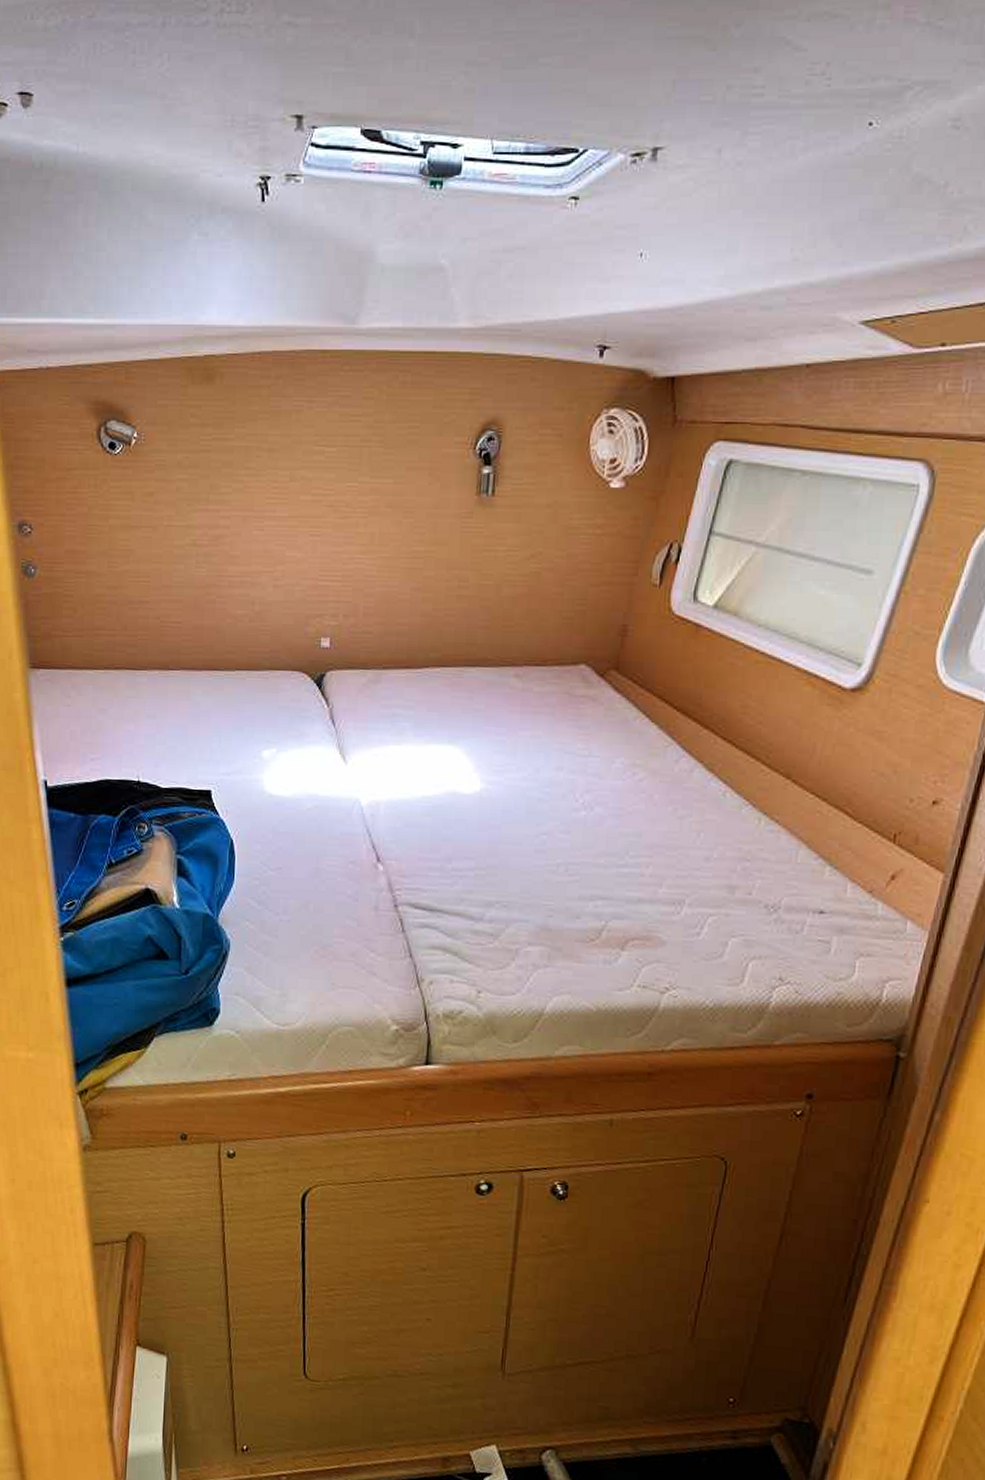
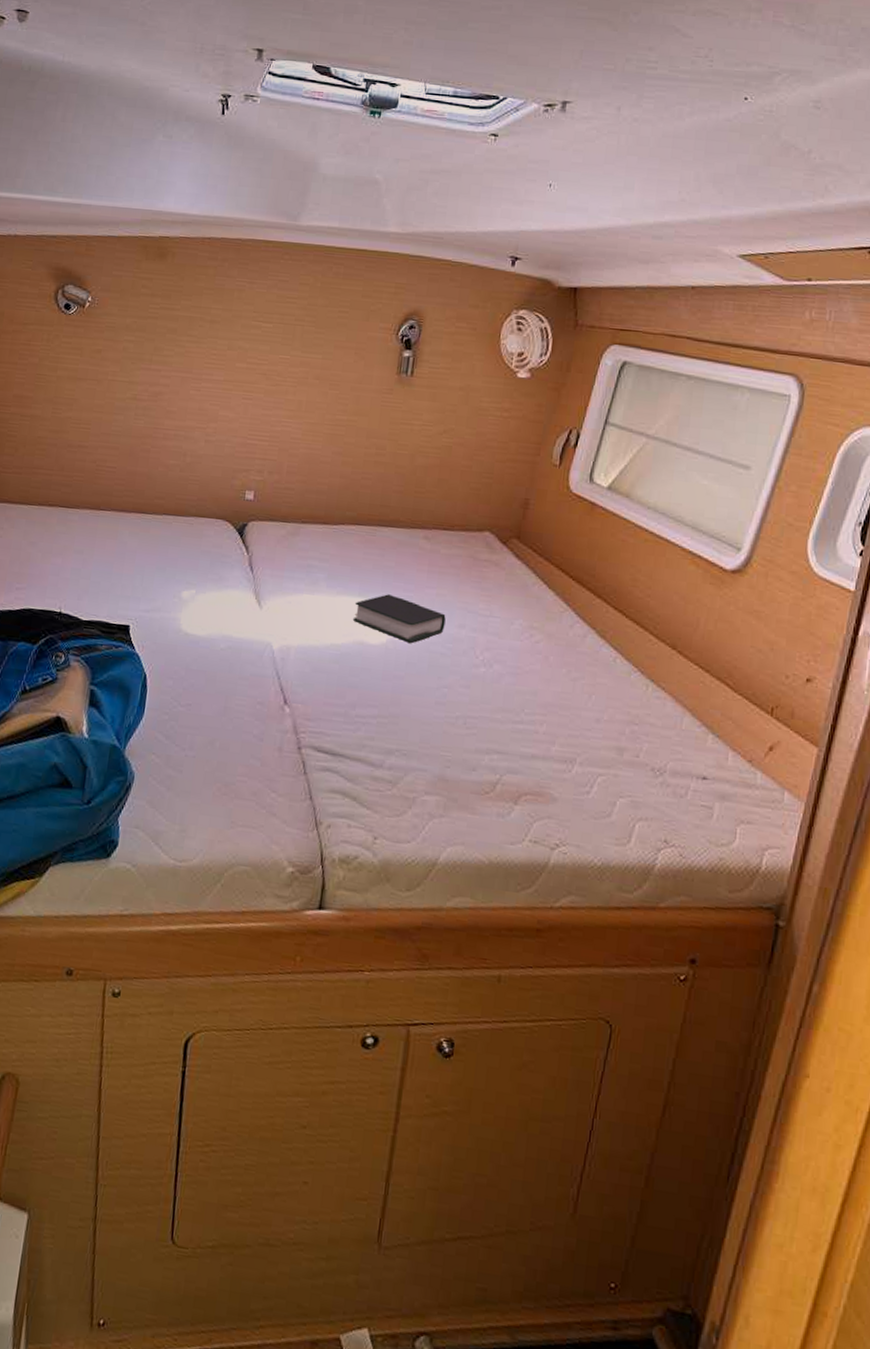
book: none [443,739,542,790] -> present [352,594,446,643]

